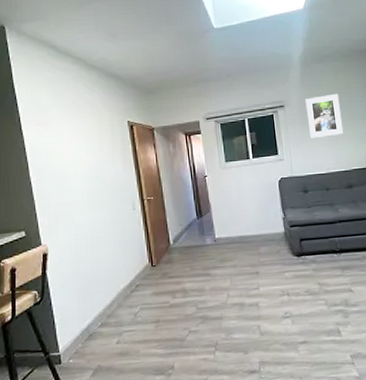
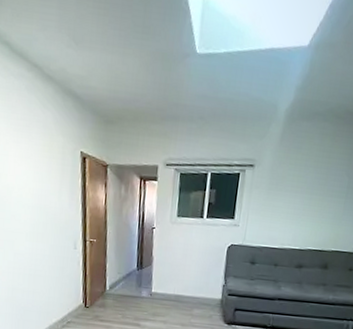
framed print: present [305,93,344,138] -> none [273,161,318,210]

